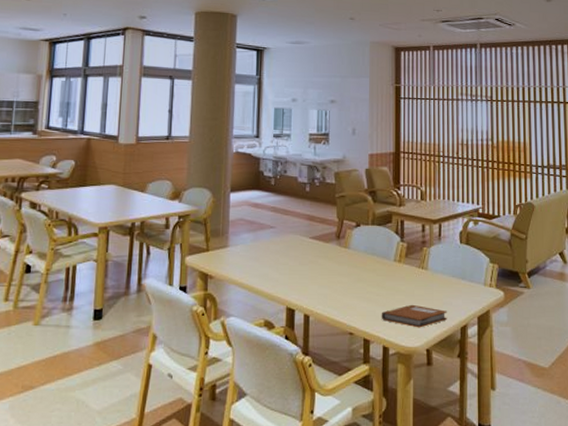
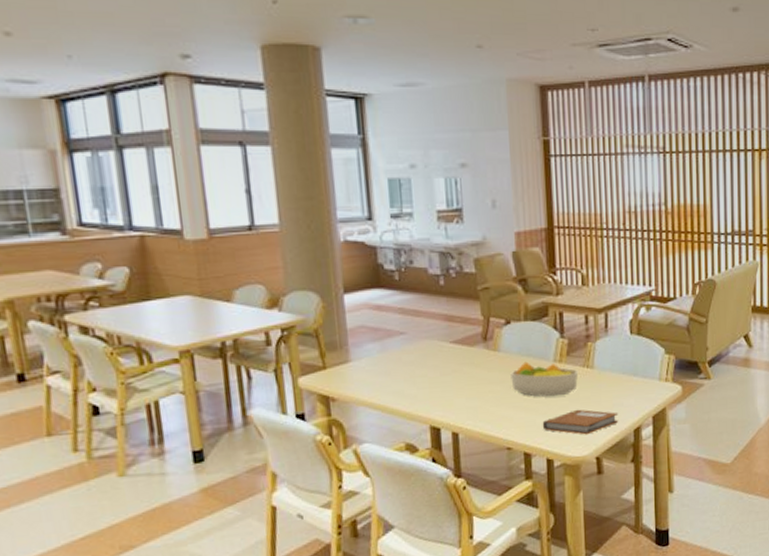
fruit bowl: none [357,259,415,292] -> present [511,361,579,397]

